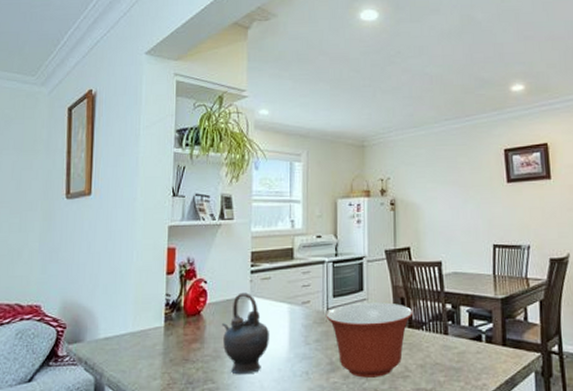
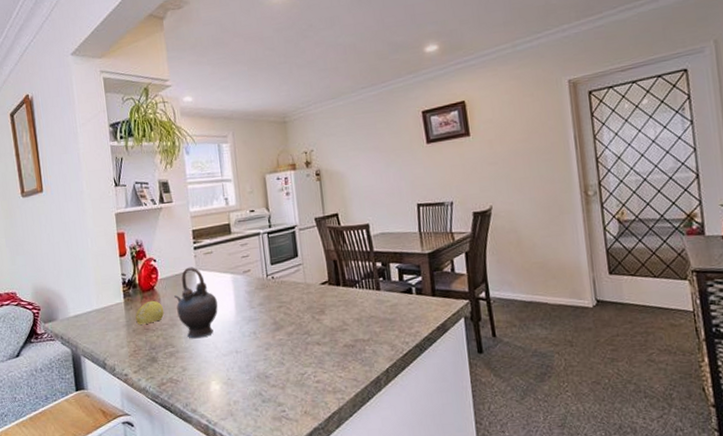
fruit: none [175,327,209,354] -> present [135,300,164,325]
mixing bowl: present [326,302,414,378] -> none [266,265,346,334]

